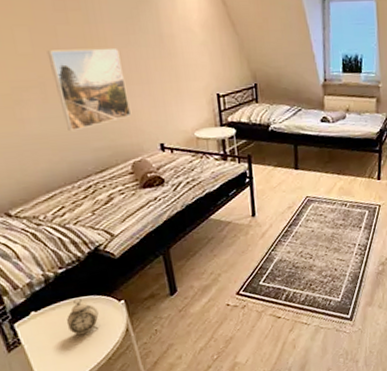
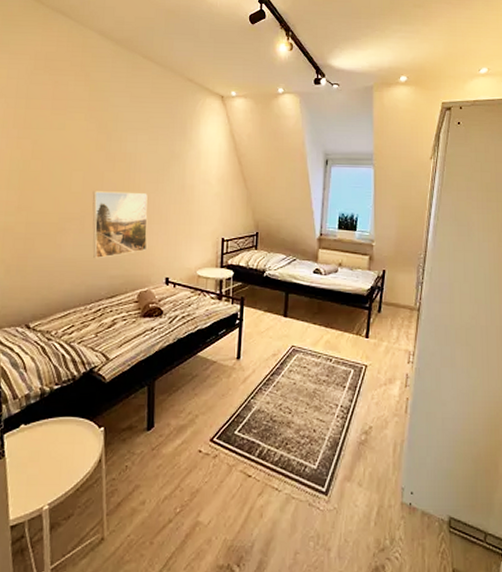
alarm clock: present [66,297,99,339] -> none [48,417,79,461]

